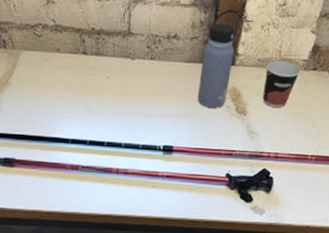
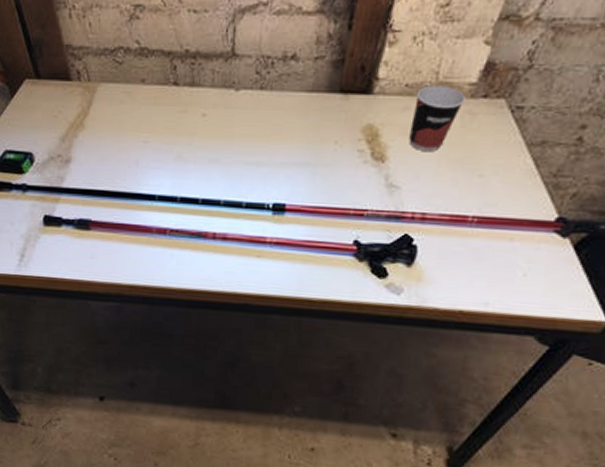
water bottle: present [197,9,241,108] -> none [320,15,385,153]

